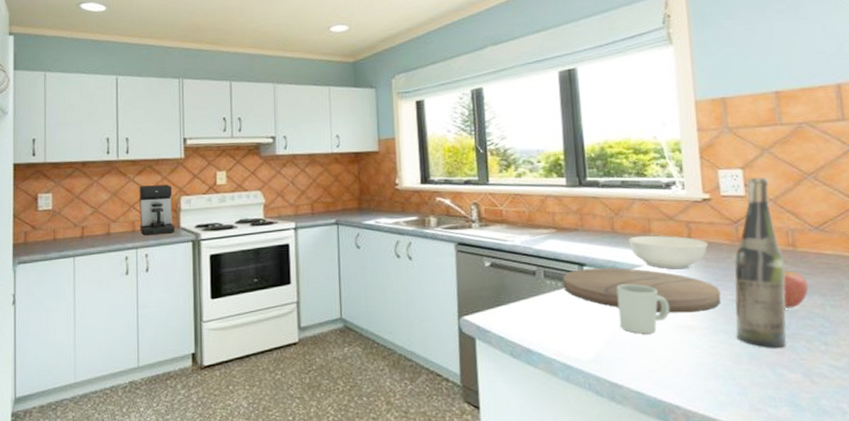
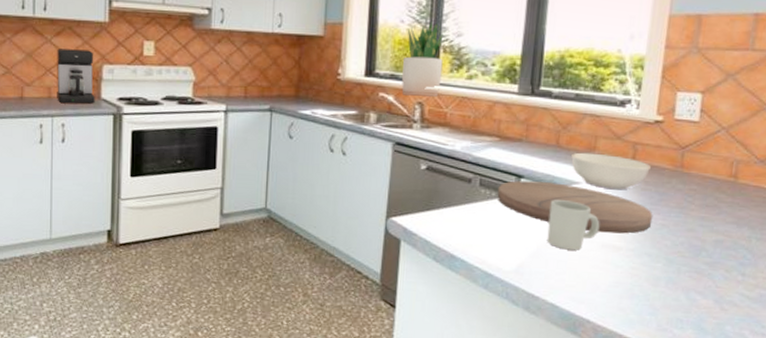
planter: none [454,129,493,198] -> present [401,22,445,97]
wine bottle: present [734,177,787,348] -> none [659,103,726,275]
fruit: present [783,271,809,308] -> none [711,201,741,238]

